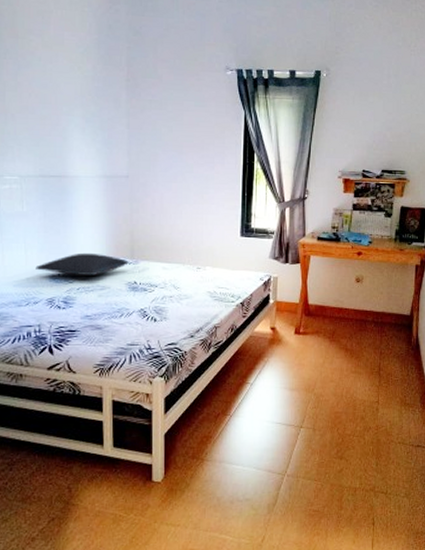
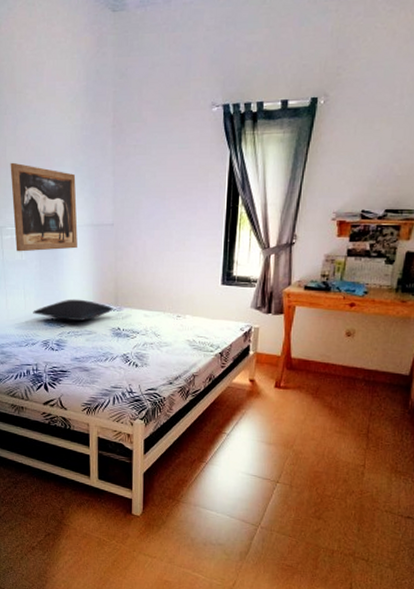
wall art: none [9,108,89,203] -> present [10,162,78,252]

